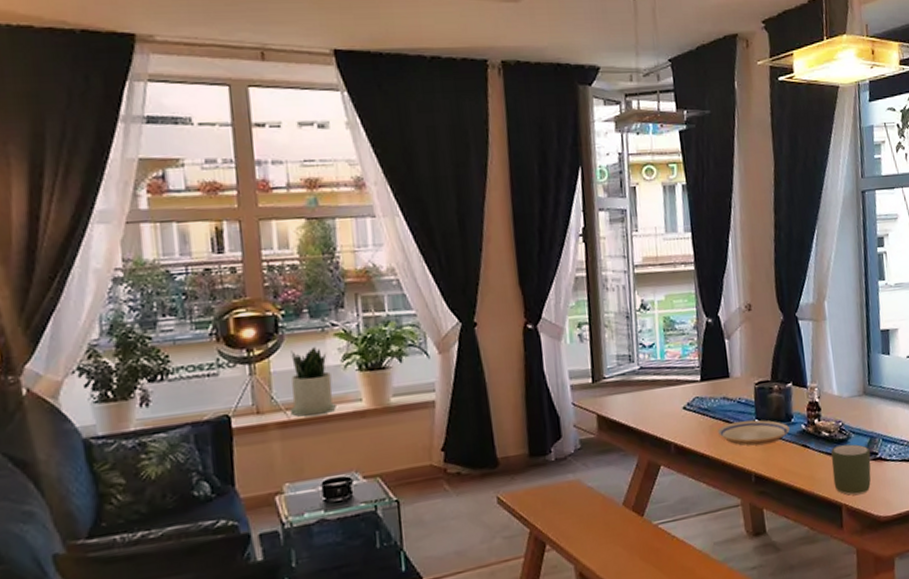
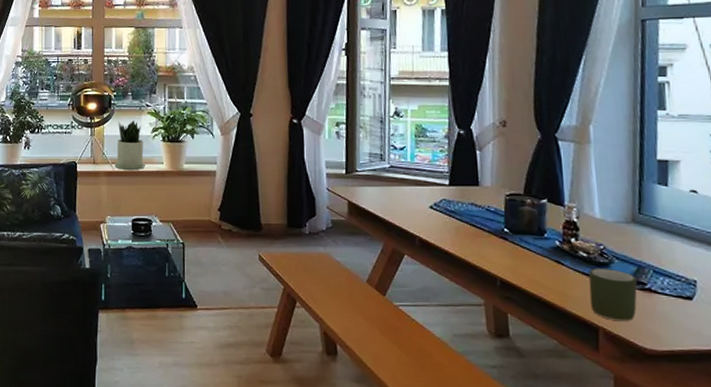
plate: present [717,419,790,446] -> none [463,228,542,253]

